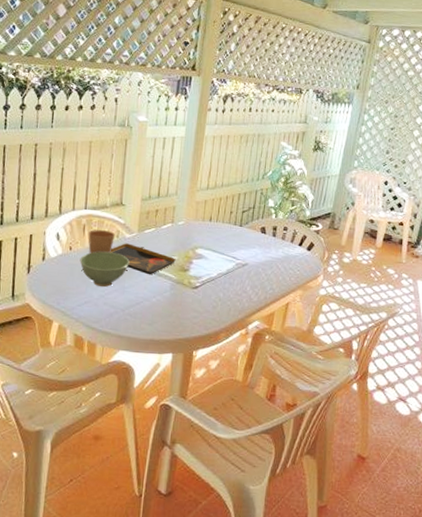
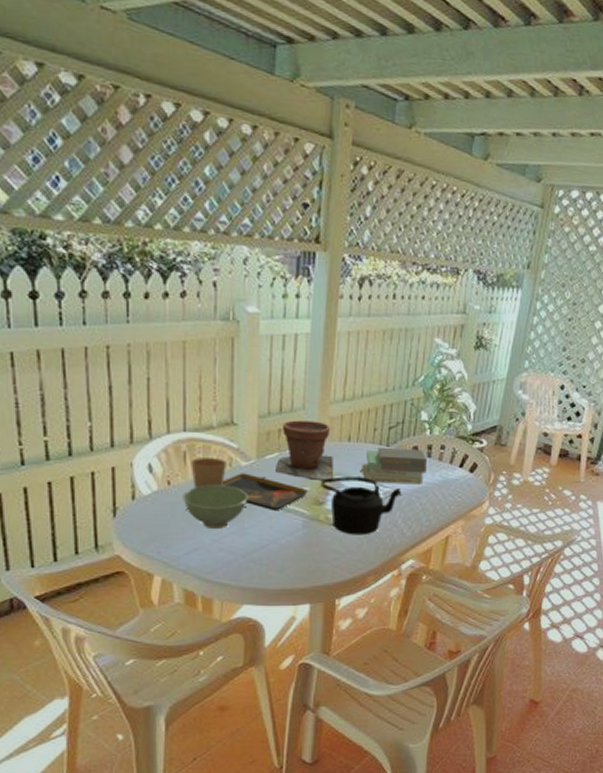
flowerpot: none [152,203,197,252] -> present [276,420,333,480]
teapot: none [186,249,251,299] -> present [320,476,402,536]
books: none [218,226,272,259] -> present [360,446,427,485]

